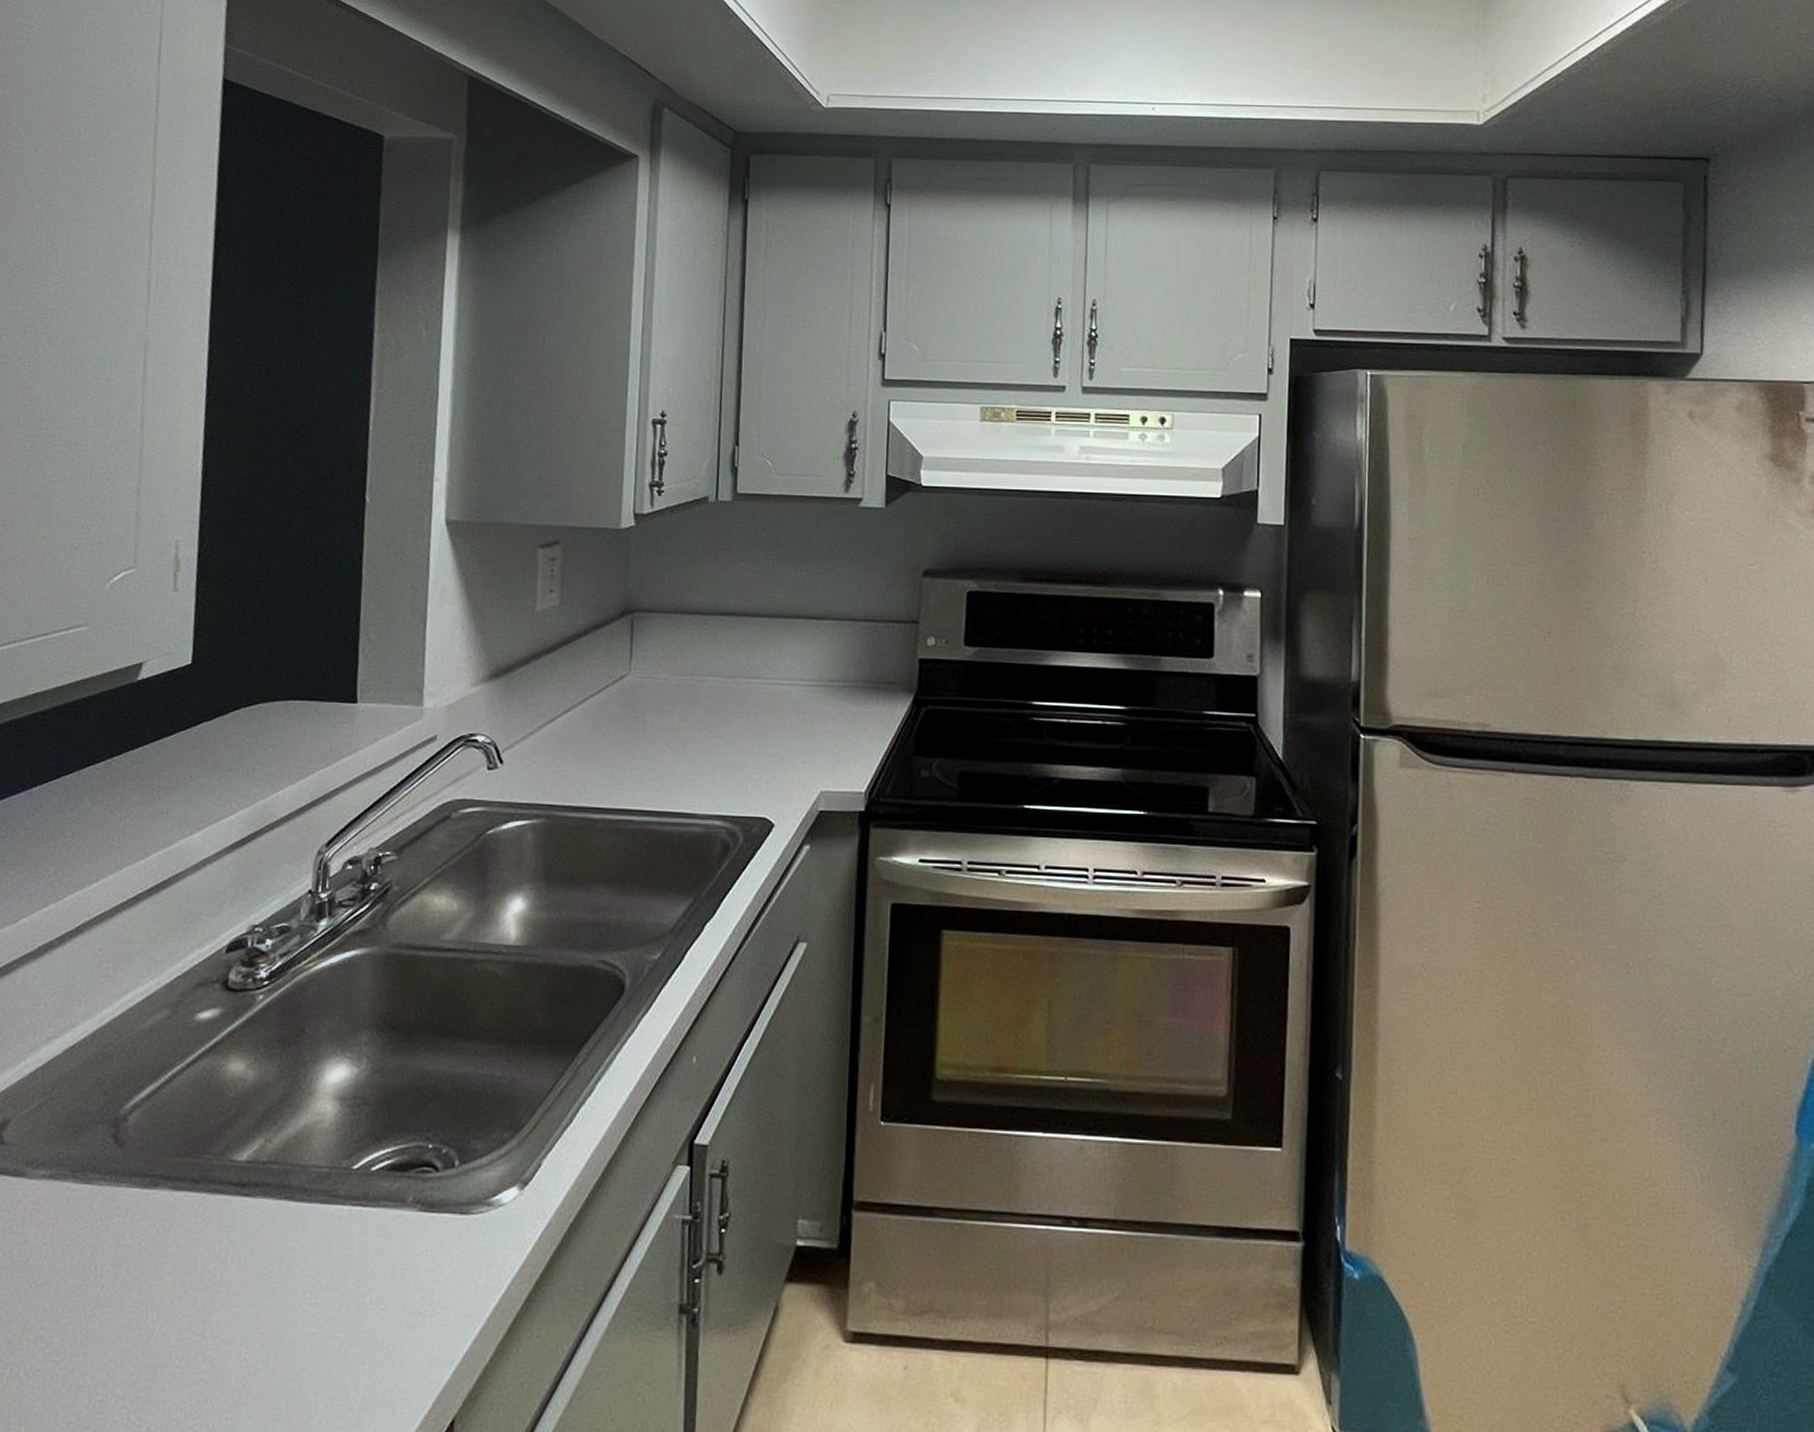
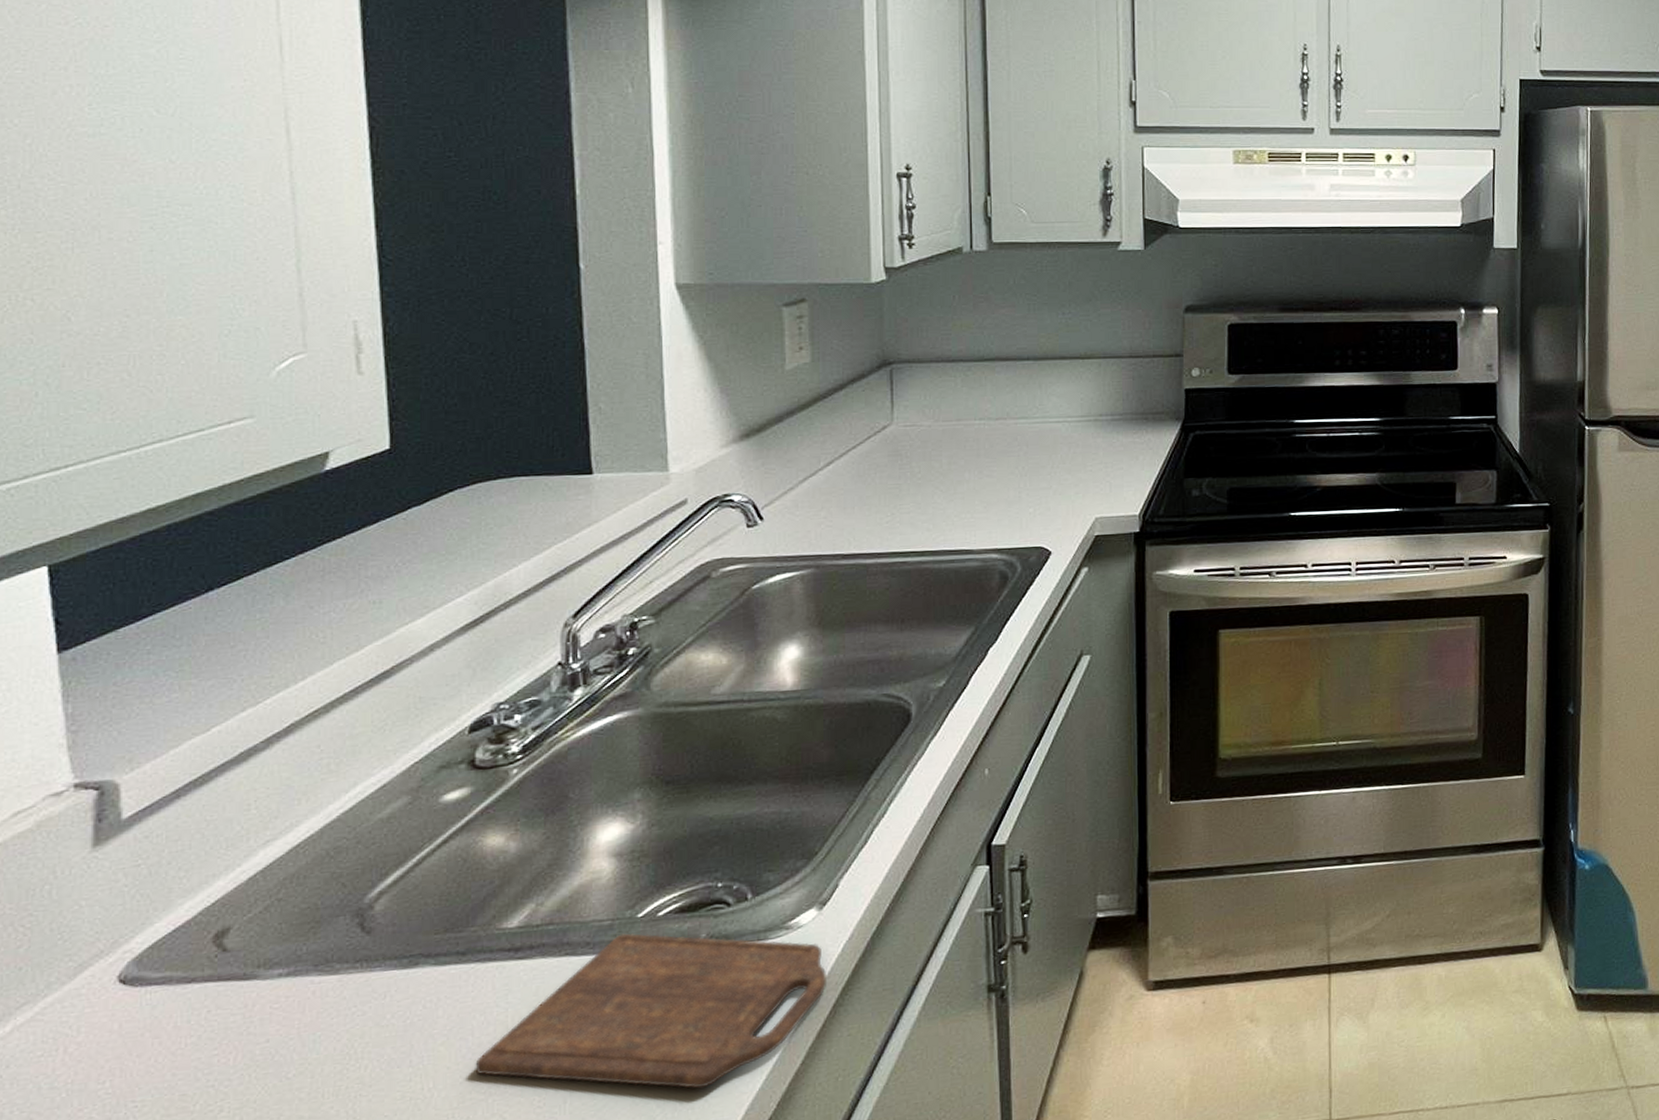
cutting board: none [194,1184,522,1369] -> present [475,933,826,1089]

